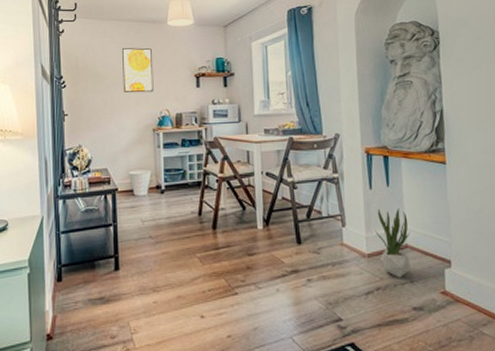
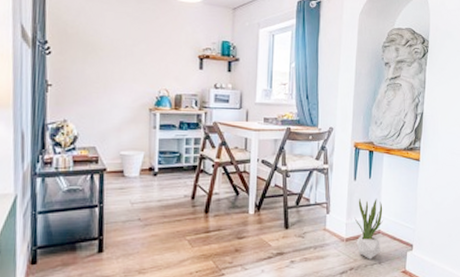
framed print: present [122,47,154,93] -> none [118,17,155,70]

